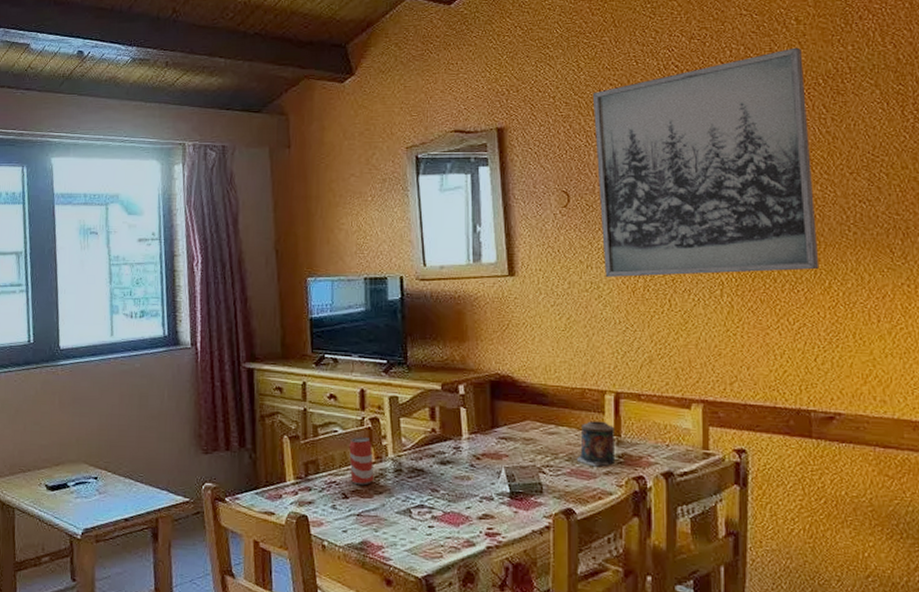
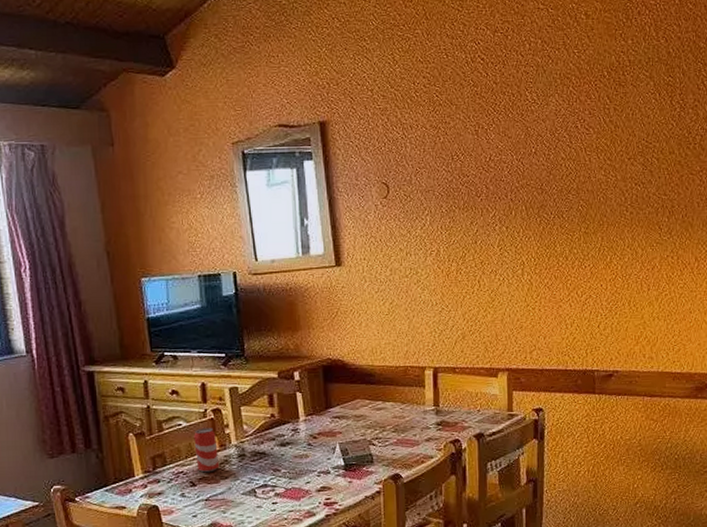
candle: present [576,421,616,467] -> none [401,394,435,435]
wall art: present [592,47,820,278] -> none [407,41,603,264]

